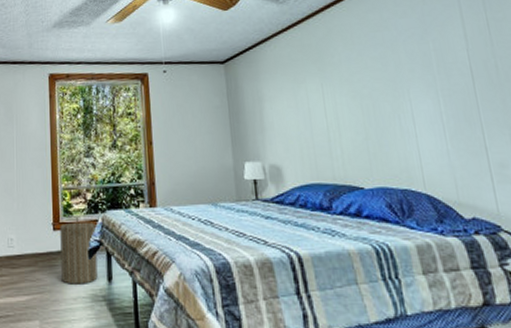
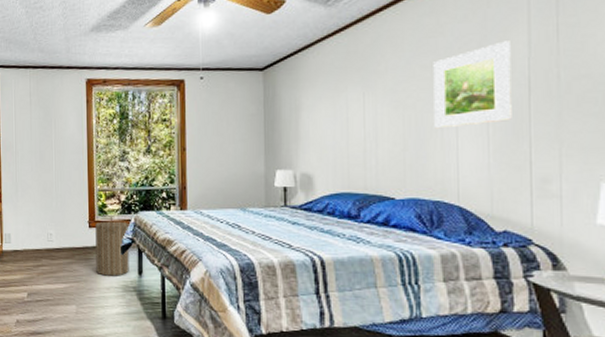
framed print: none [382,34,462,117] -> present [433,41,512,129]

